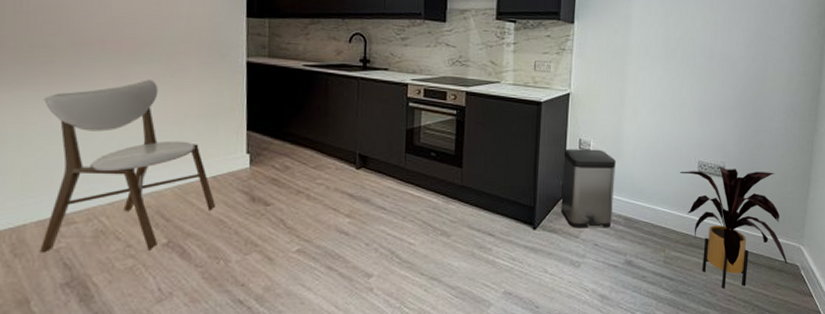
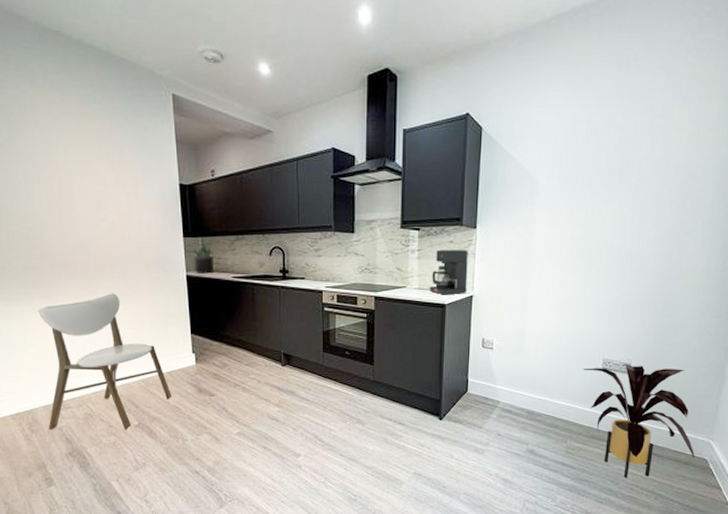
planter: none [256,25,283,60] -> present [192,244,214,274]
coffee maker: none [524,44,566,92] -> present [429,250,468,295]
pedal bin: present [561,149,616,228] -> none [465,347,518,420]

